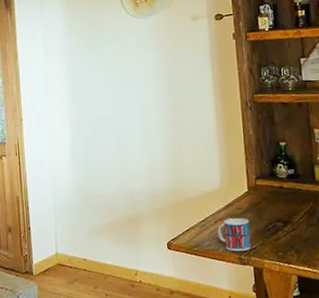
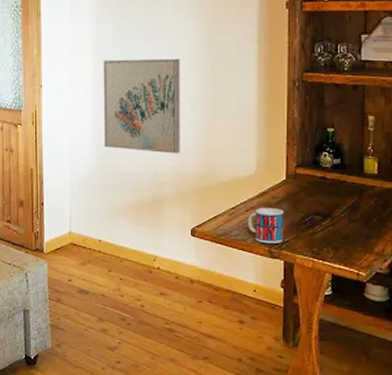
wall art: none [76,88,152,174] -> present [103,58,180,154]

